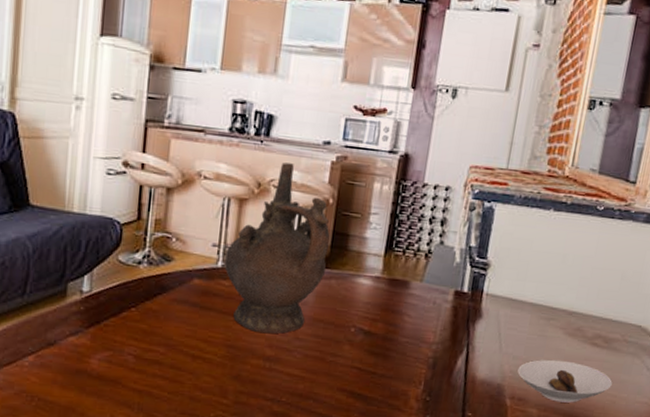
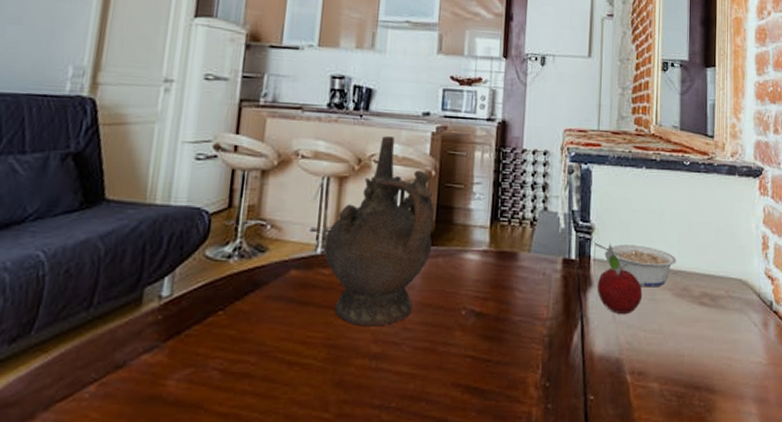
fruit: none [486,280,533,347] -> present [596,243,643,315]
legume: none [489,279,574,325] -> present [595,243,676,287]
saucer: present [517,359,613,403] -> none [634,324,725,372]

